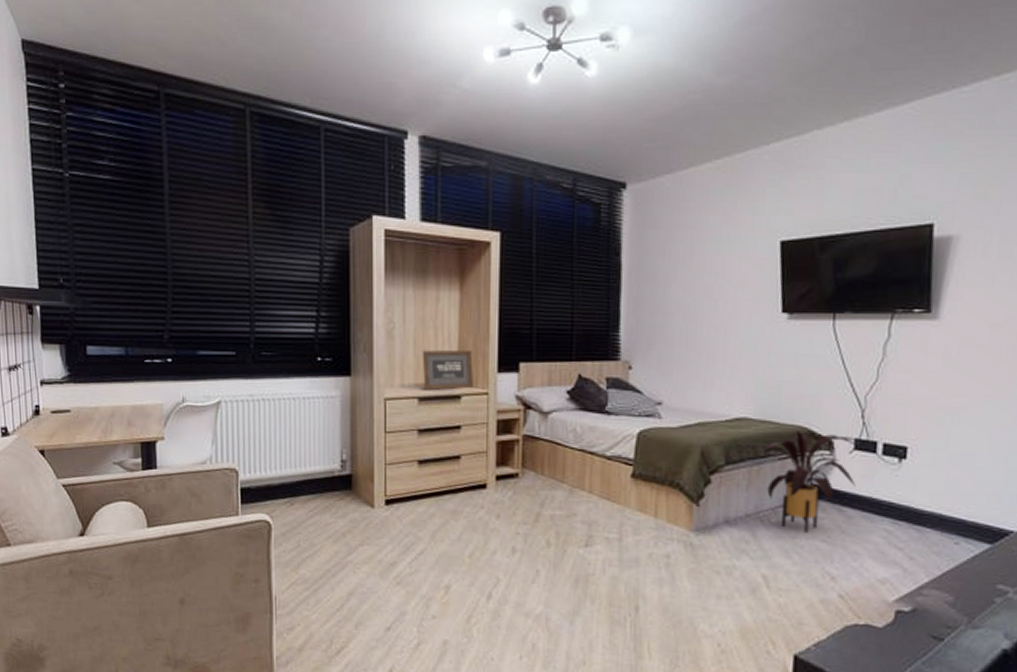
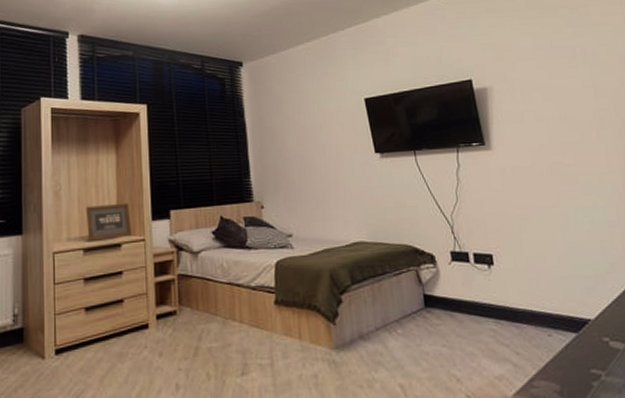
house plant: present [761,430,862,534] -> none [379,248,460,341]

